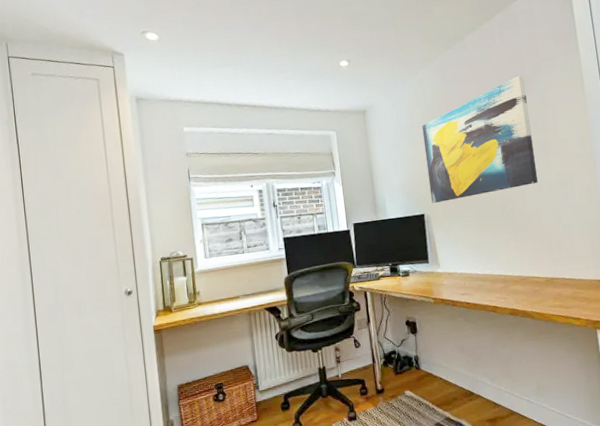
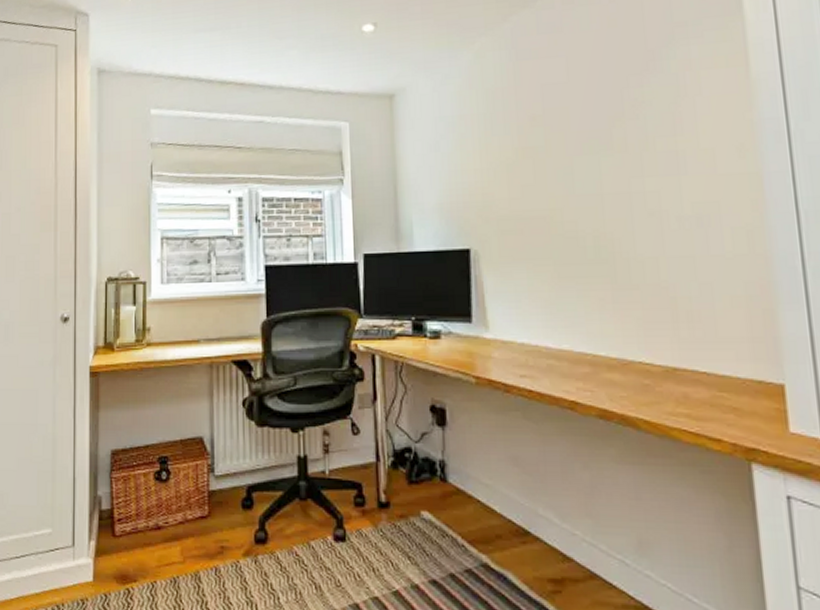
wall art: present [422,75,538,204] -> none [475,47,659,235]

